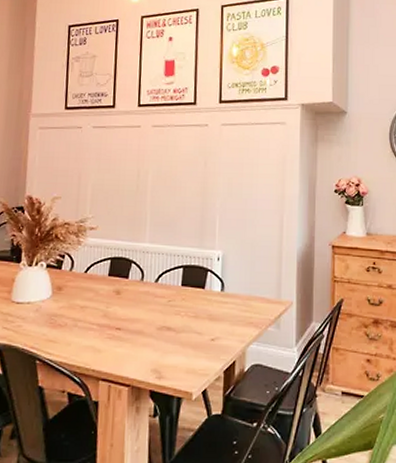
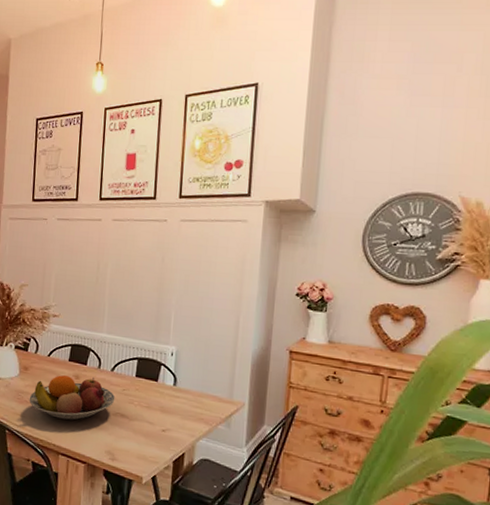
fruit bowl: none [63,291,160,340] -> present [29,375,115,421]

